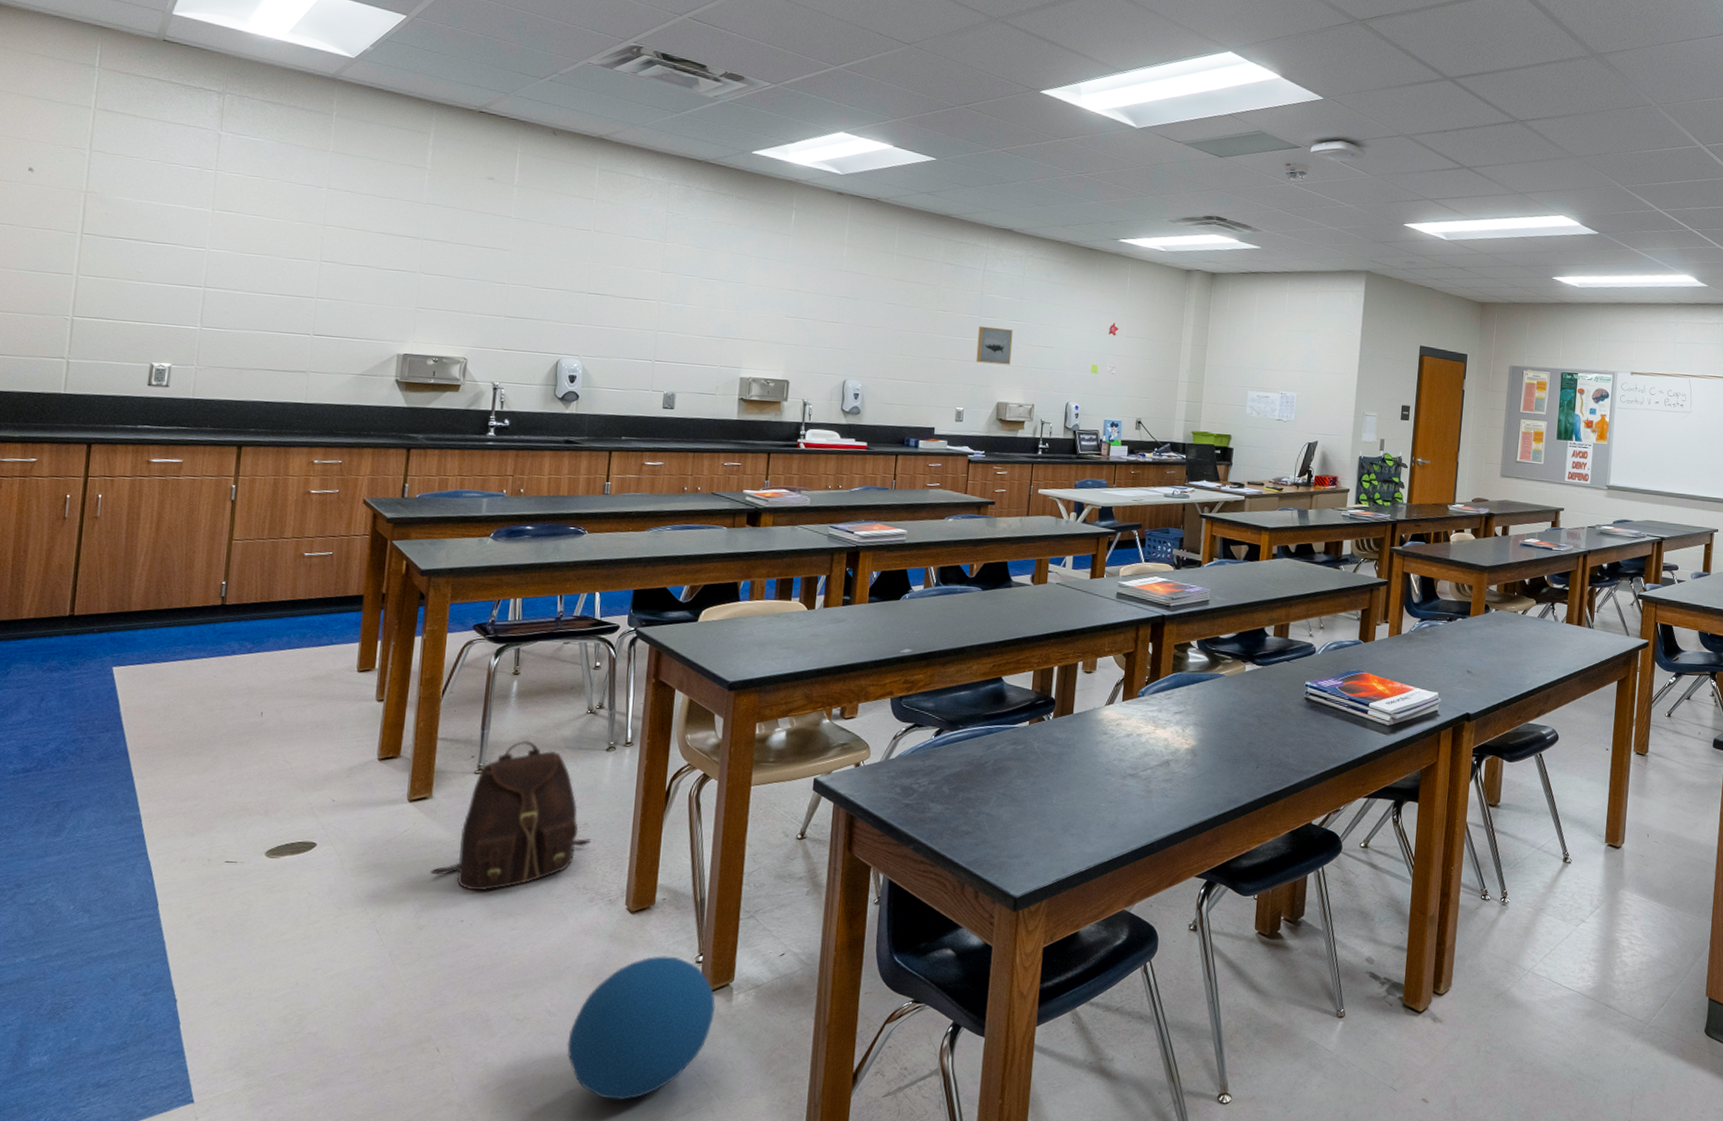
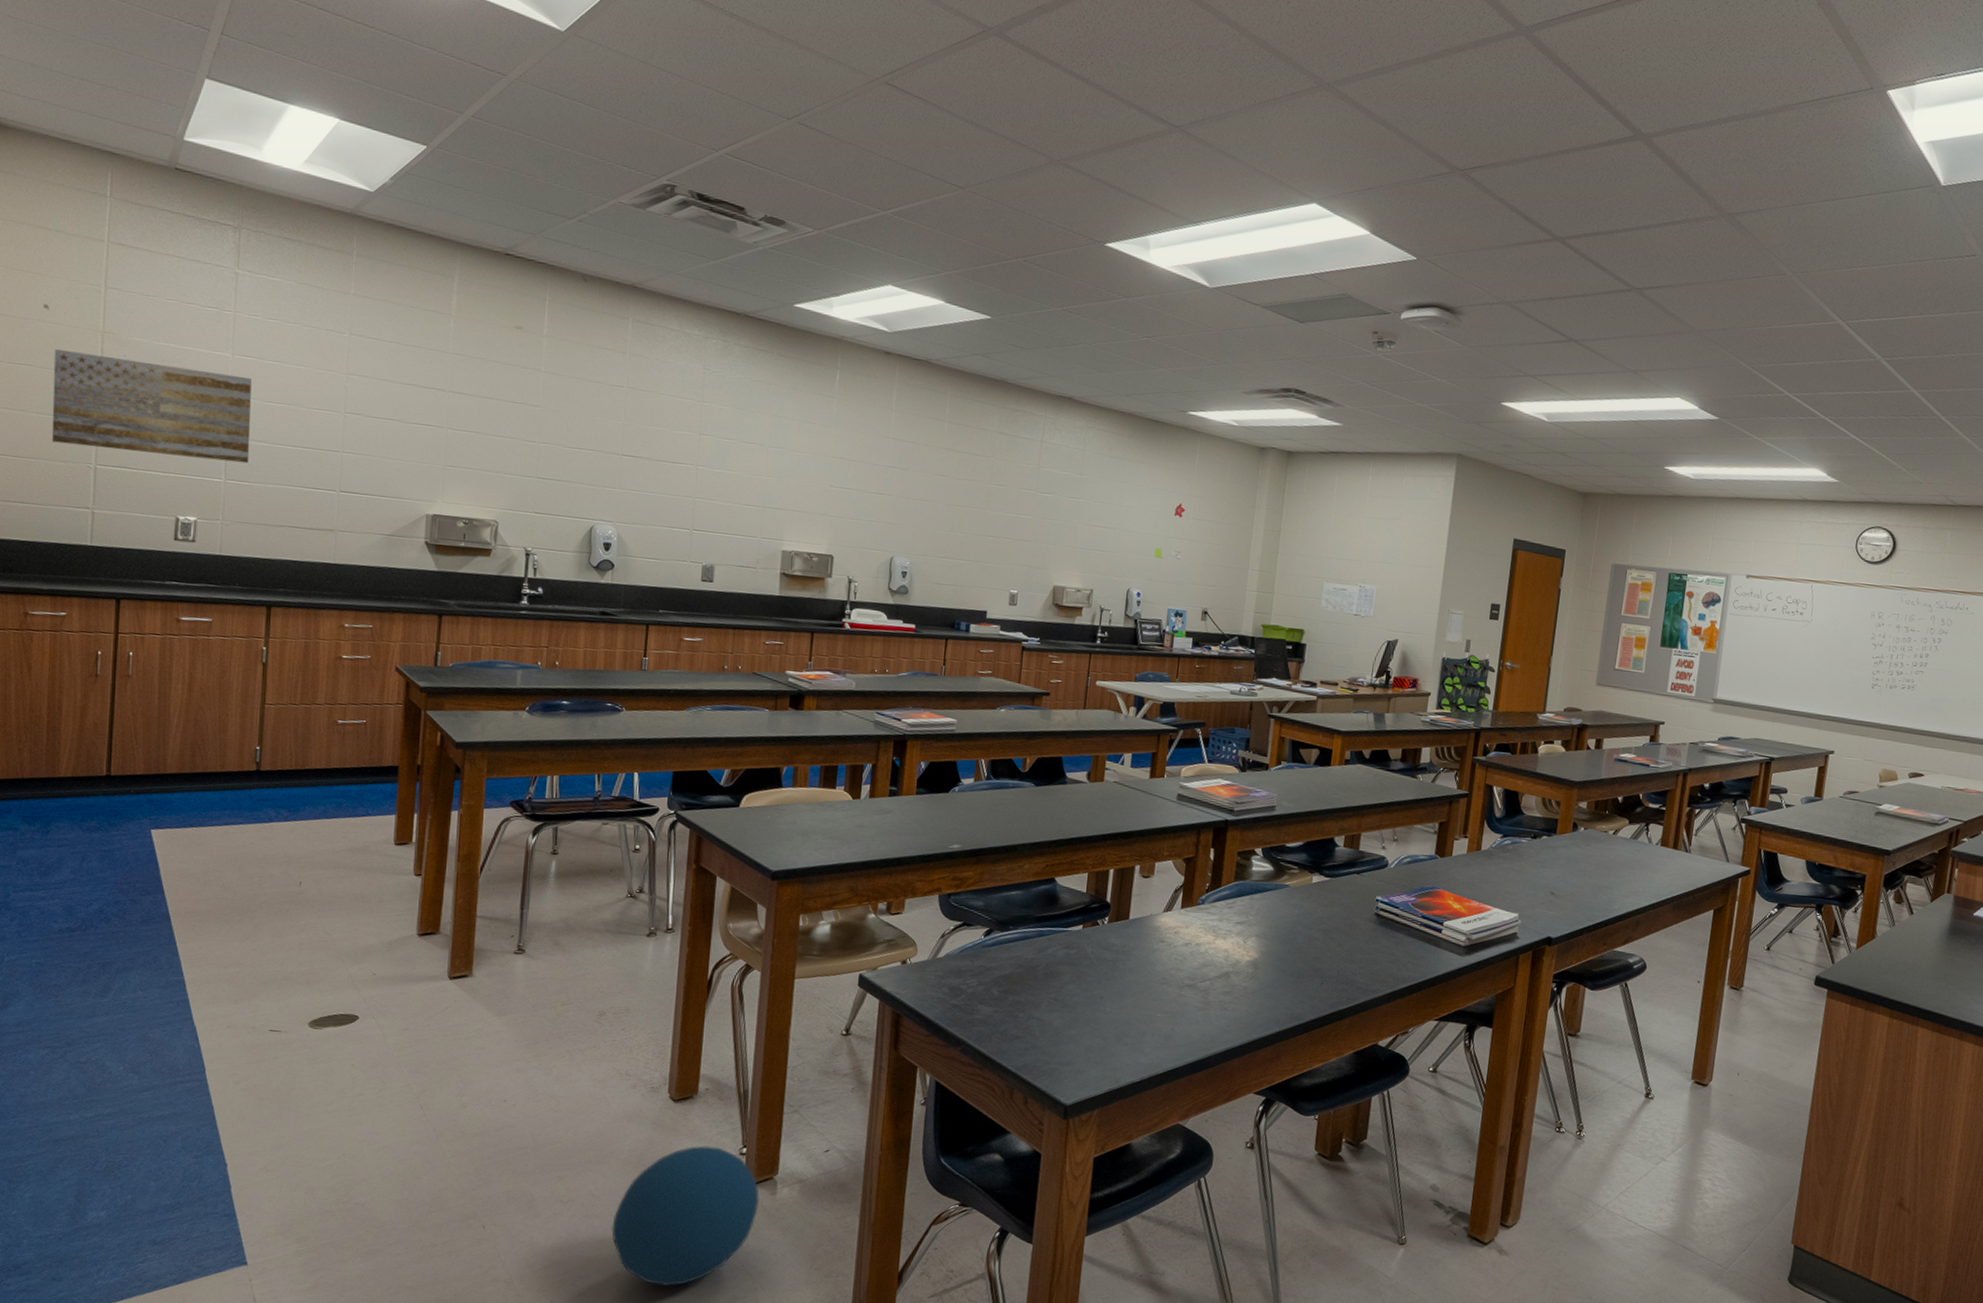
wall art: none [30,208,230,311] -> present [51,348,252,464]
backpack: present [430,740,591,891] -> none [472,922,633,1072]
wall art: present [976,326,1013,365] -> none [1031,502,1072,546]

